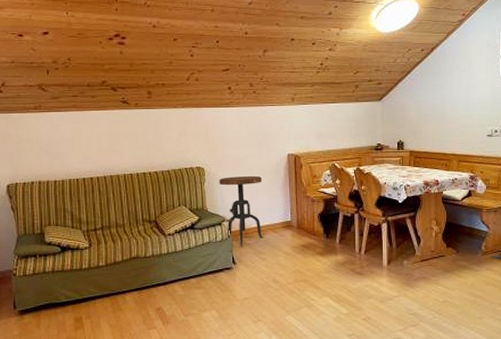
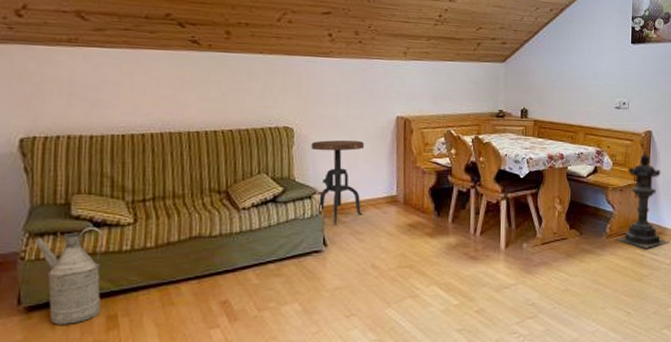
watering can: none [21,250,71,324] -> present [34,226,103,325]

